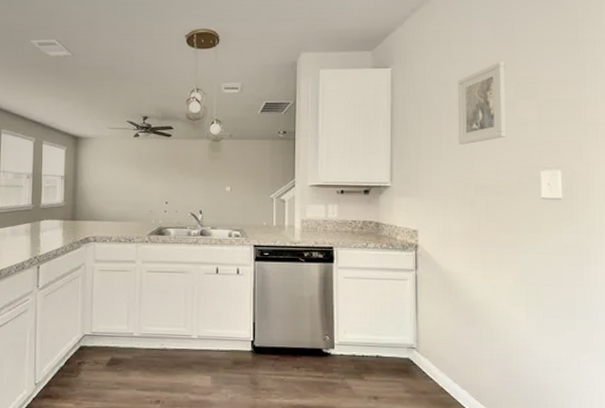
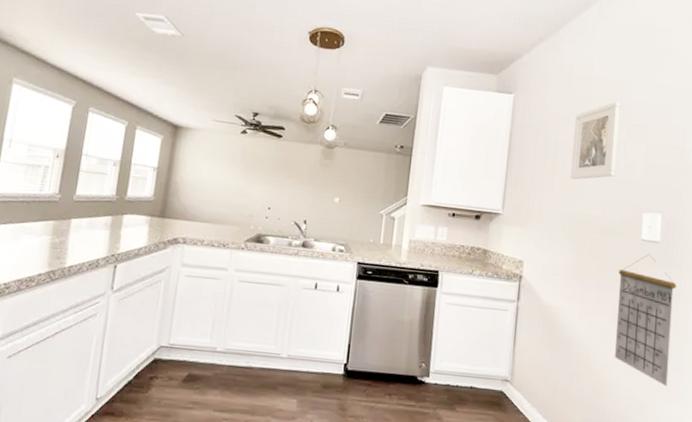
calendar: none [520,211,585,345] -> present [614,253,676,387]

